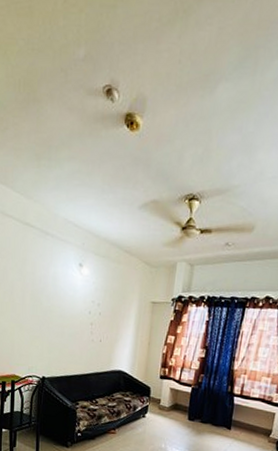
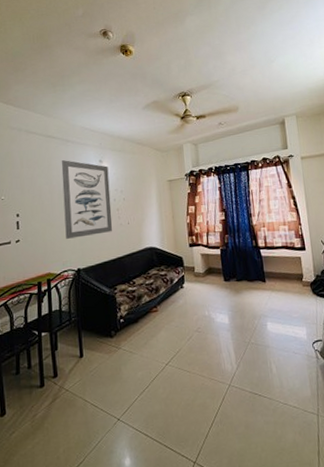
wall art: none [34,256,88,347] -> present [61,160,112,239]

